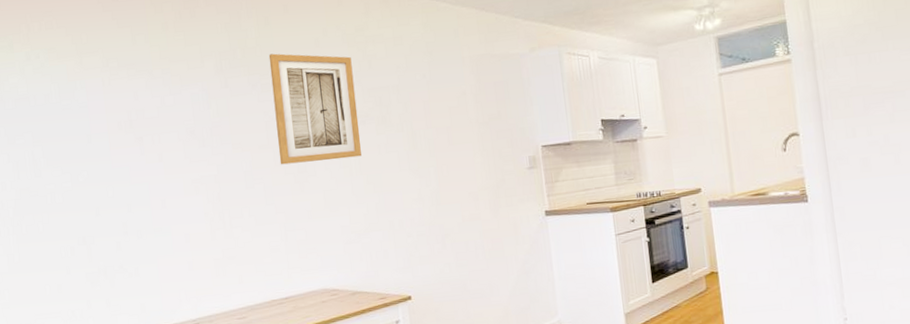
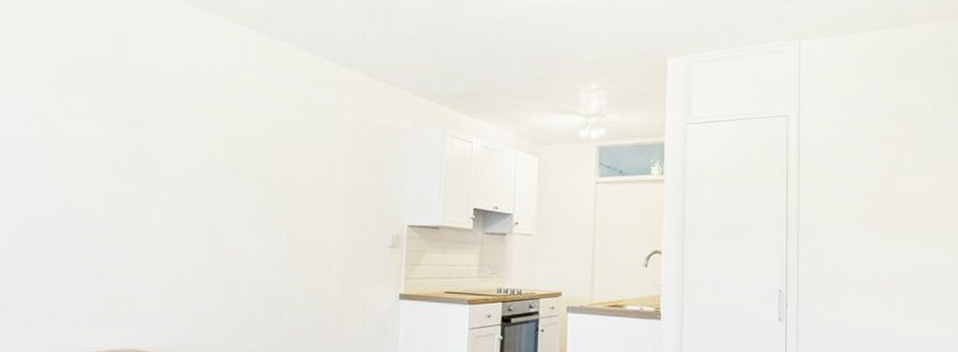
wall art: present [268,53,362,165] -> none [106,78,216,207]

